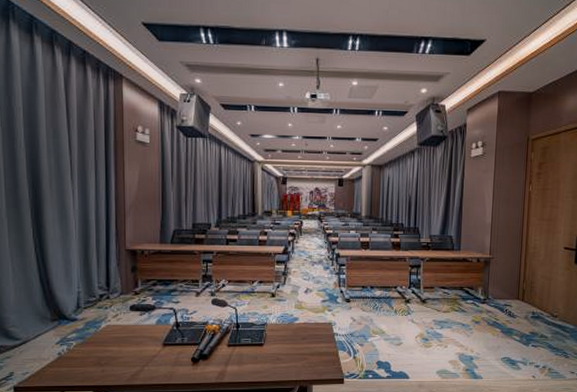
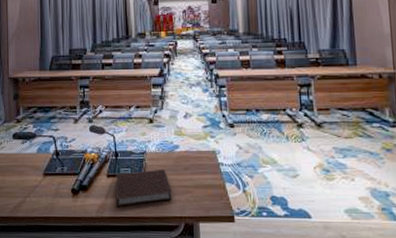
notebook: none [235,339,289,373] -> present [115,169,172,206]

